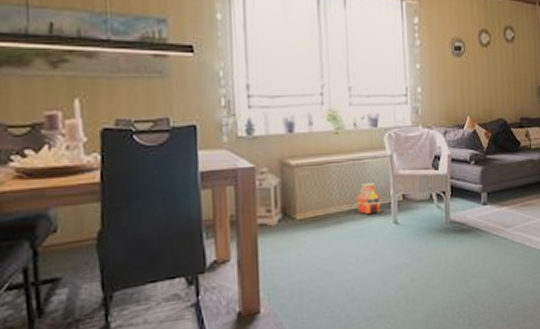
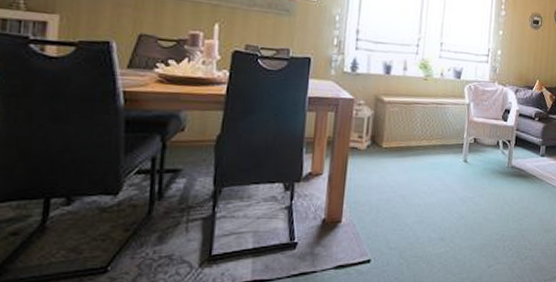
toy house: present [356,182,382,214] -> none [434,124,456,151]

